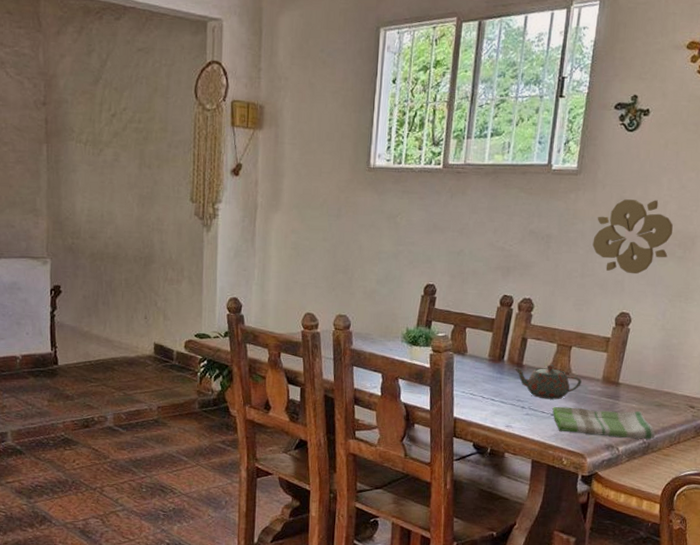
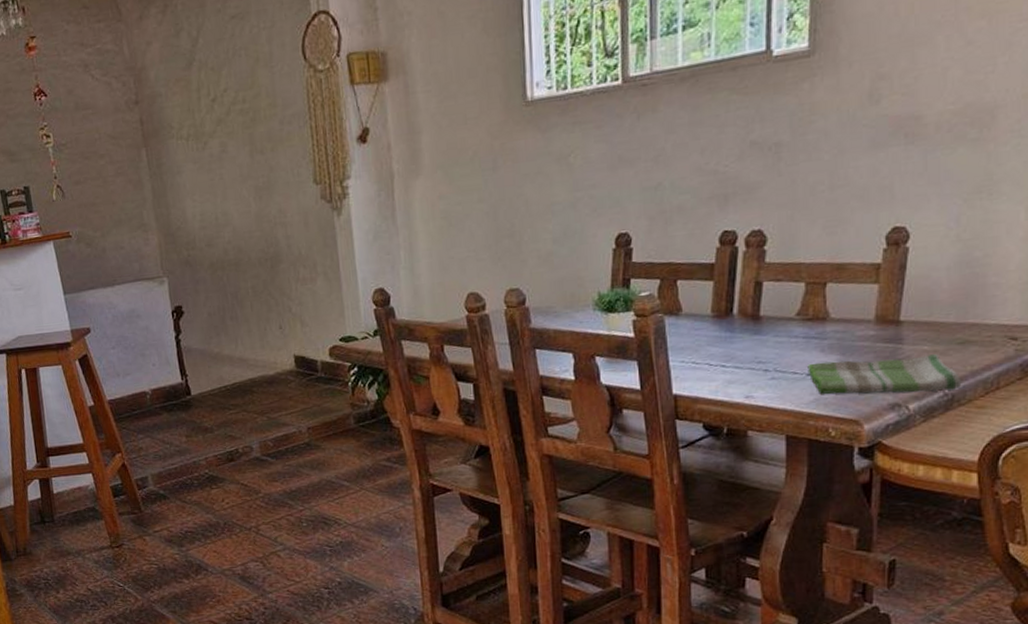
teapot: present [514,364,582,400] -> none [748,309,845,356]
wall ornament: present [592,199,673,275] -> none [842,68,959,176]

